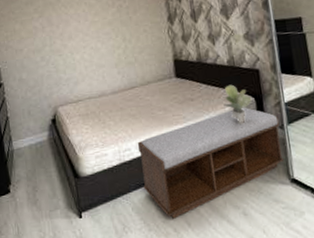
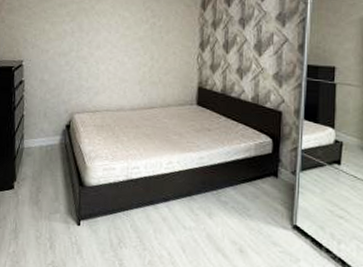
bench: present [137,107,284,219] -> none [145,146,292,243]
potted plant: present [223,84,252,125] -> none [240,121,269,163]

